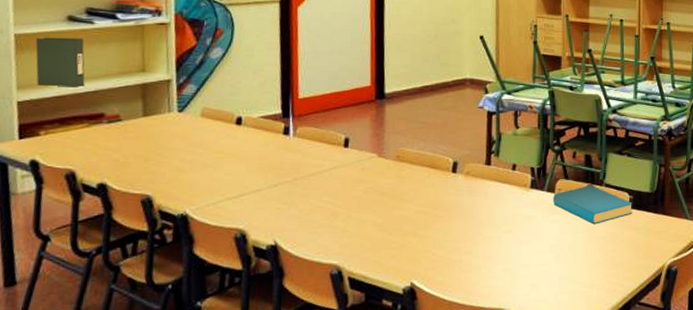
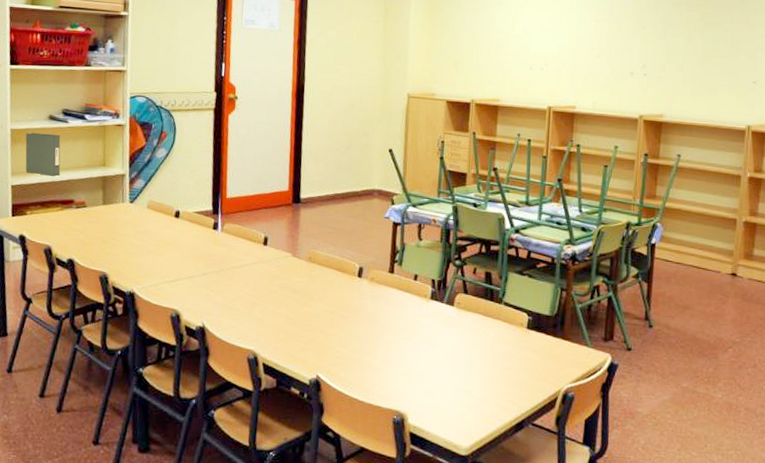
book: present [553,186,632,225] -> none [452,302,531,341]

